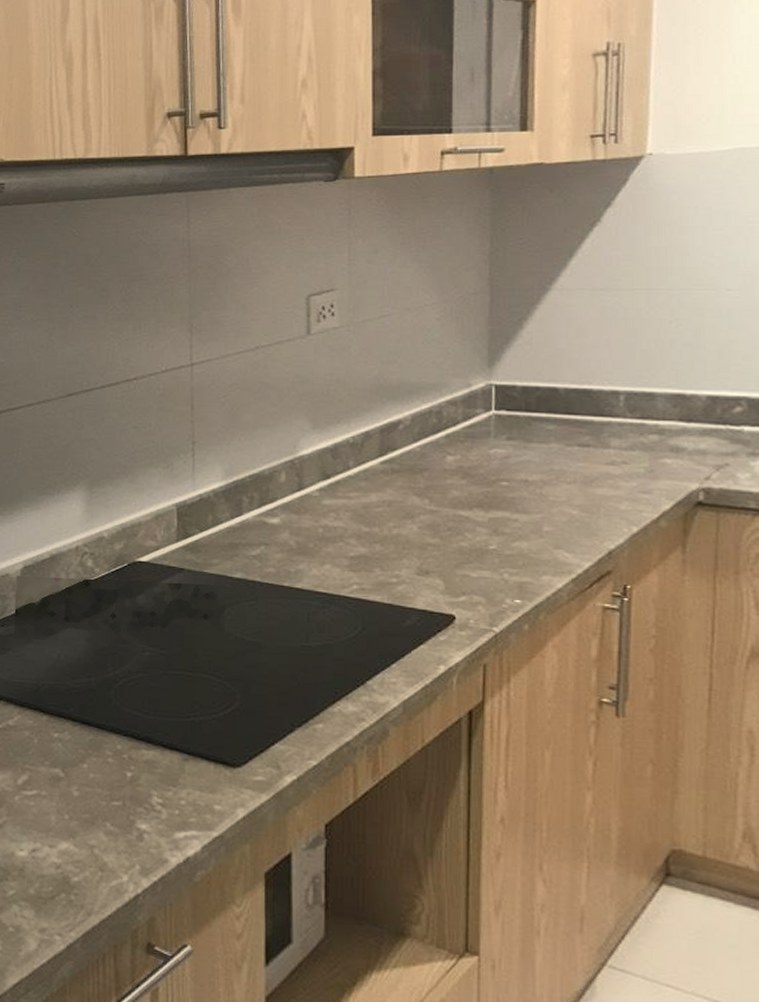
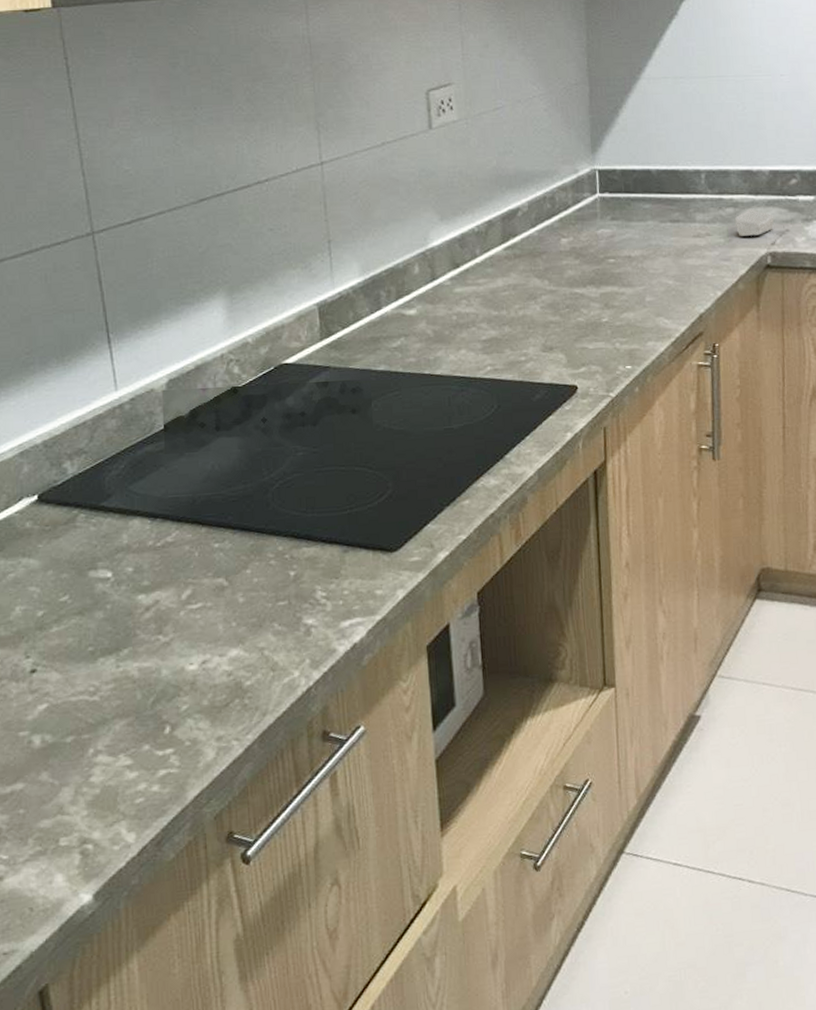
soap bar: none [659,437,711,468] -> present [734,208,775,236]

